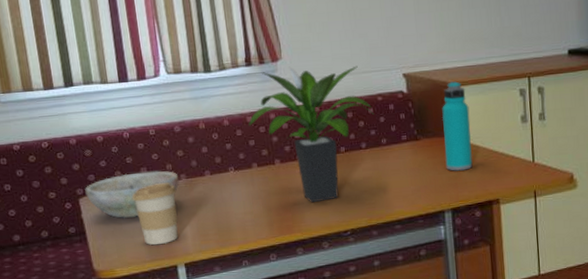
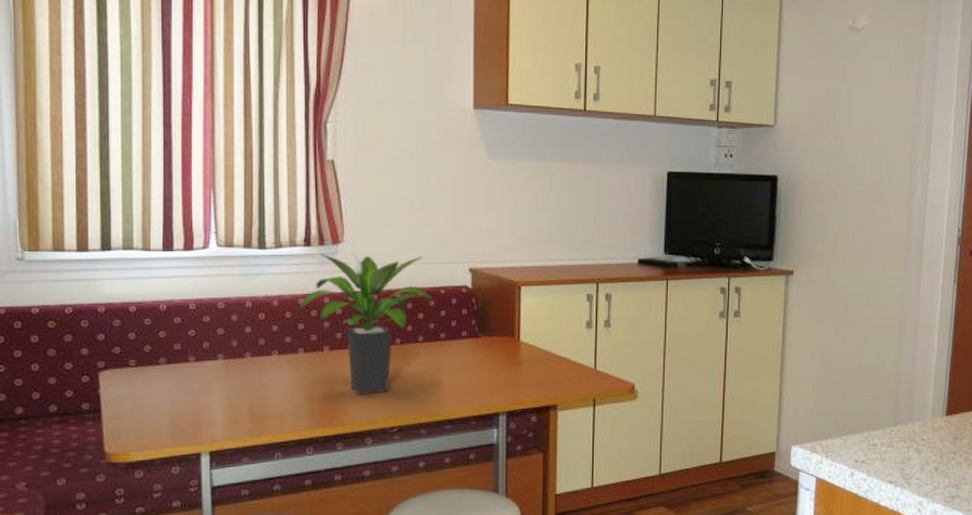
bowl: present [85,171,180,219] -> none [107,348,216,398]
coffee cup: present [131,182,179,245] -> none [159,361,212,429]
water bottle: present [442,81,473,171] -> none [505,281,534,373]

